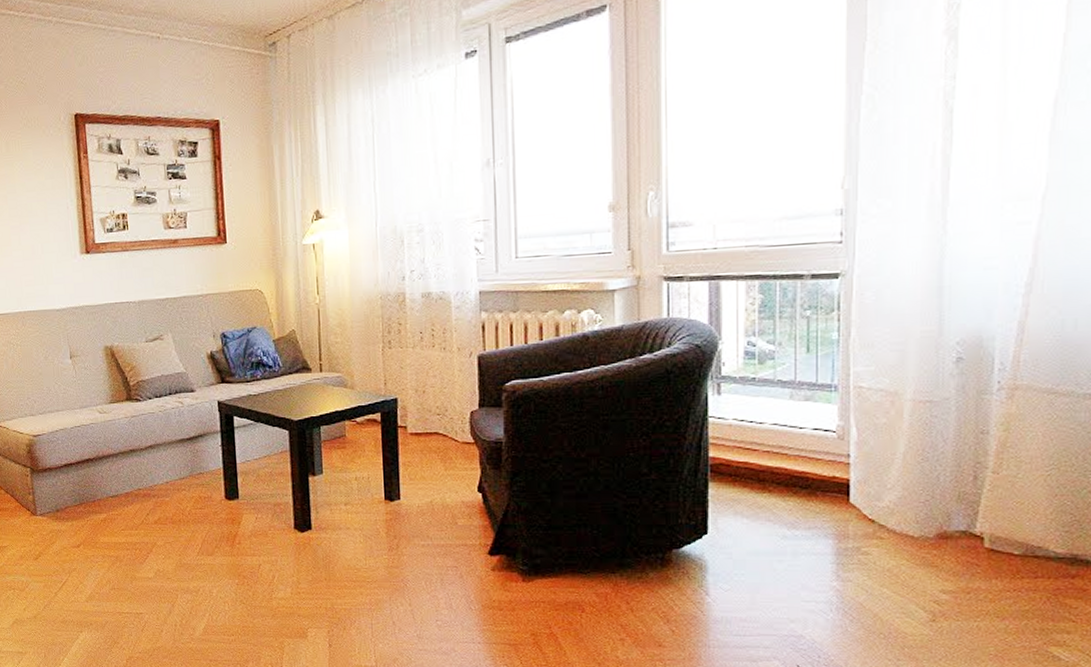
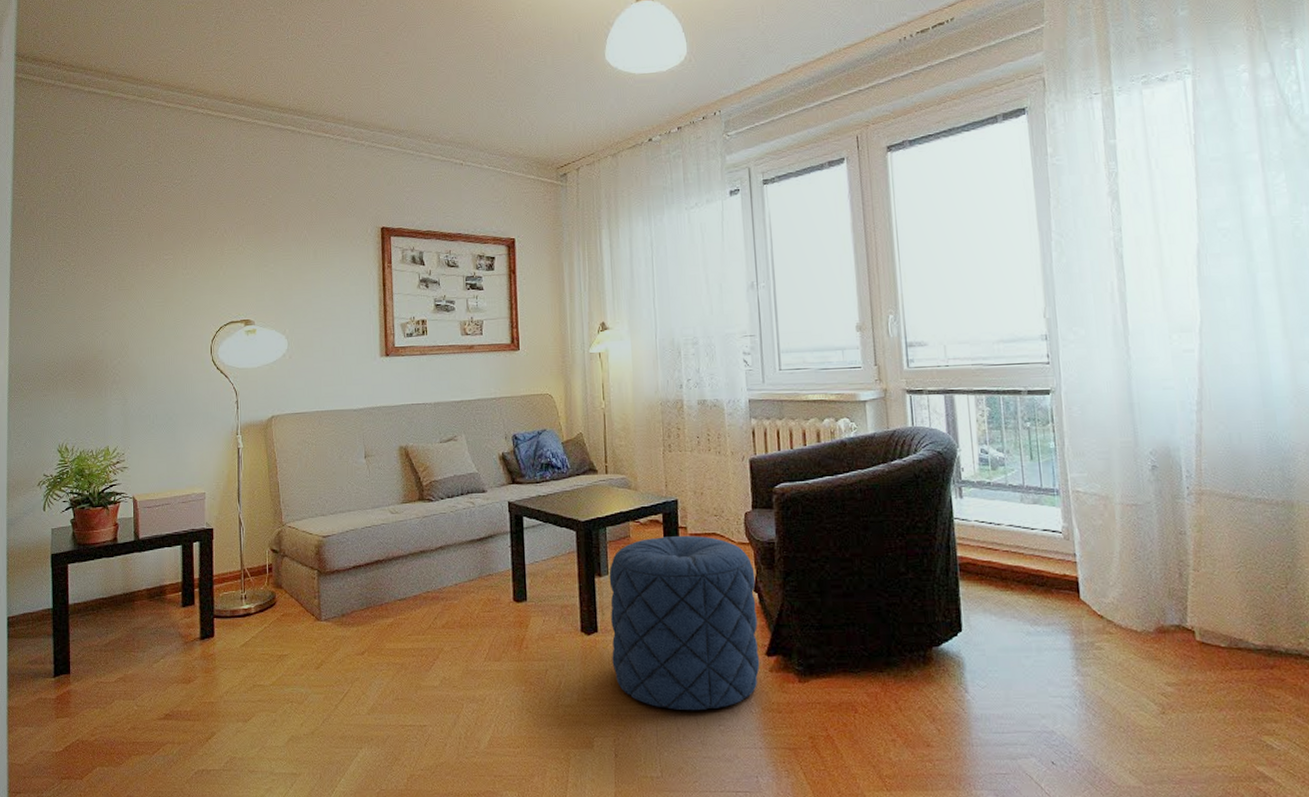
pouf: none [323,435,482,607] -> present [609,536,760,711]

